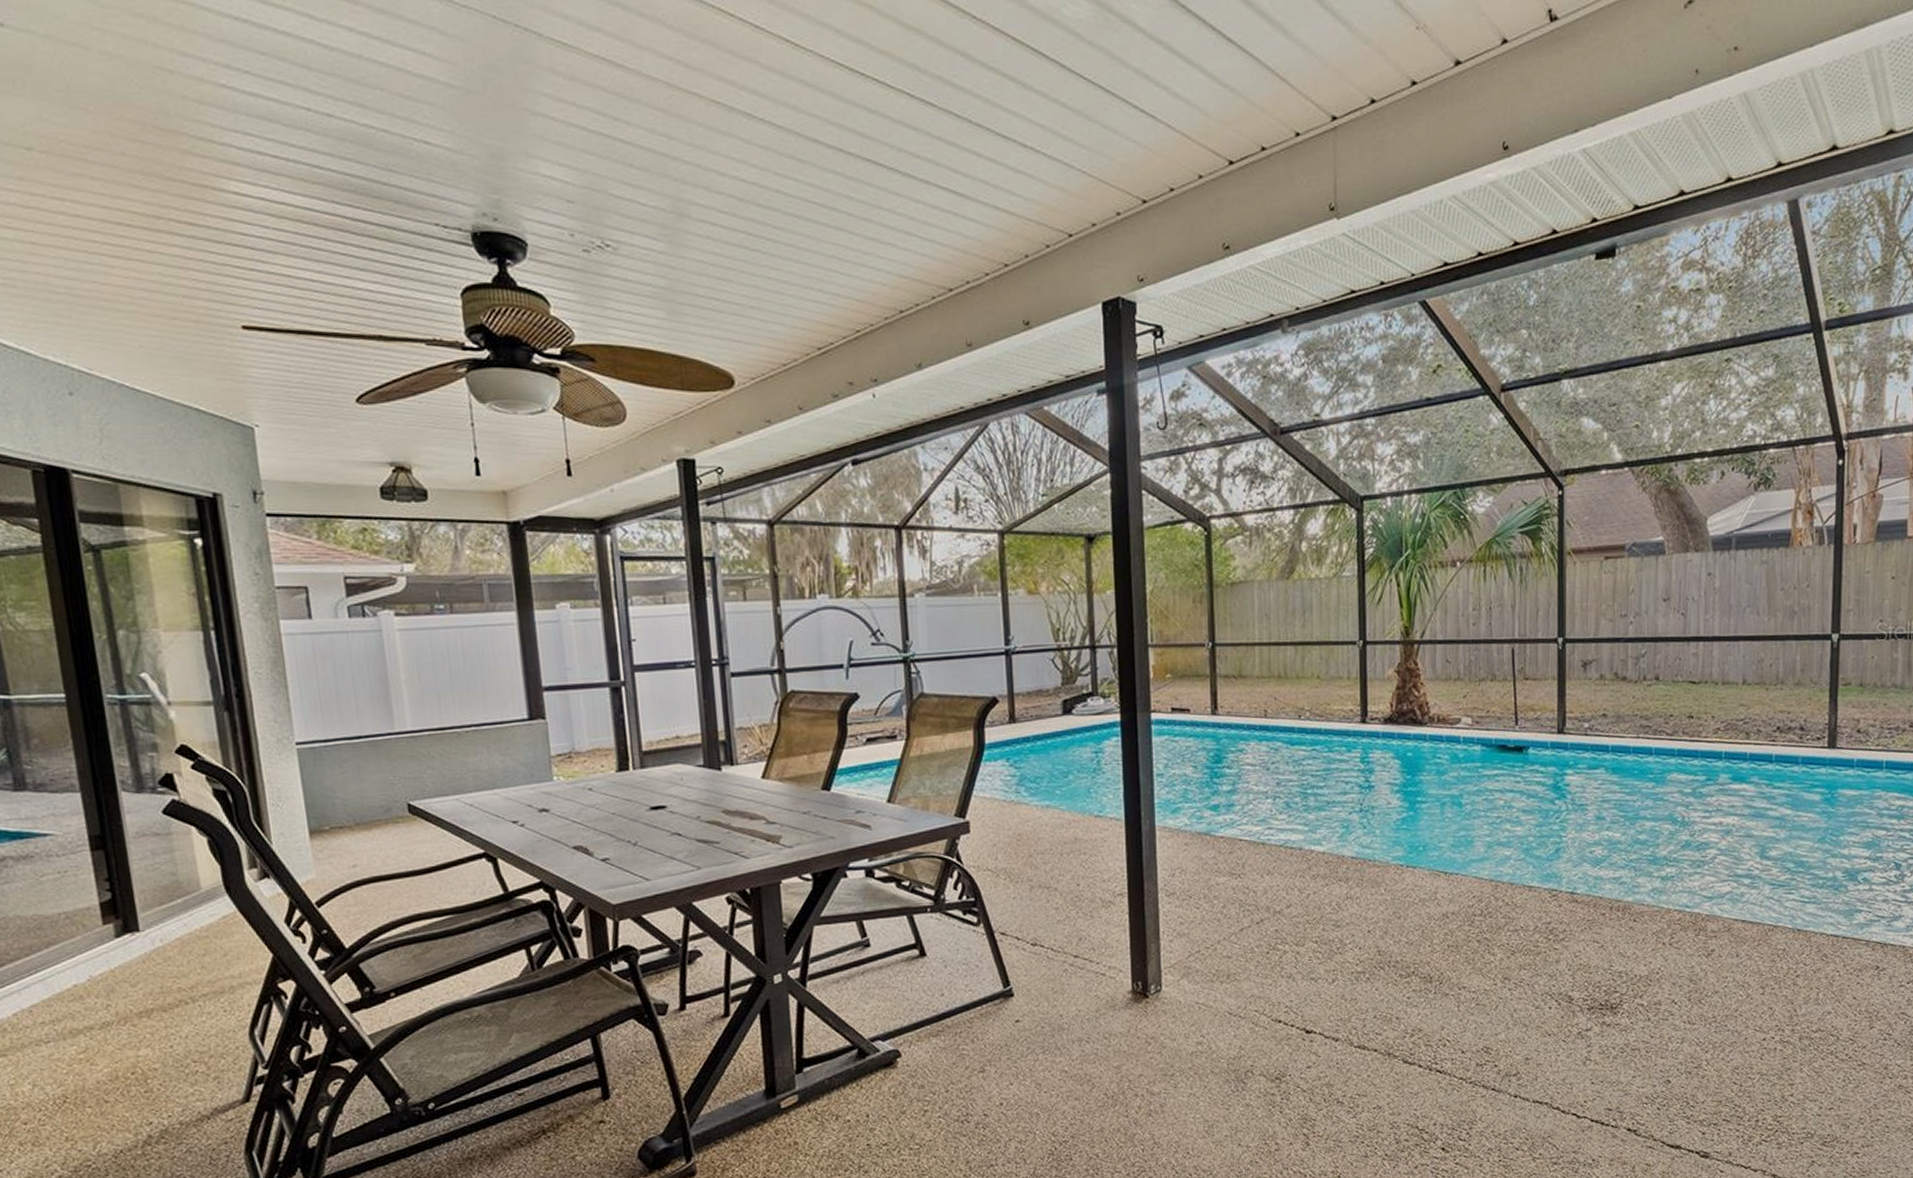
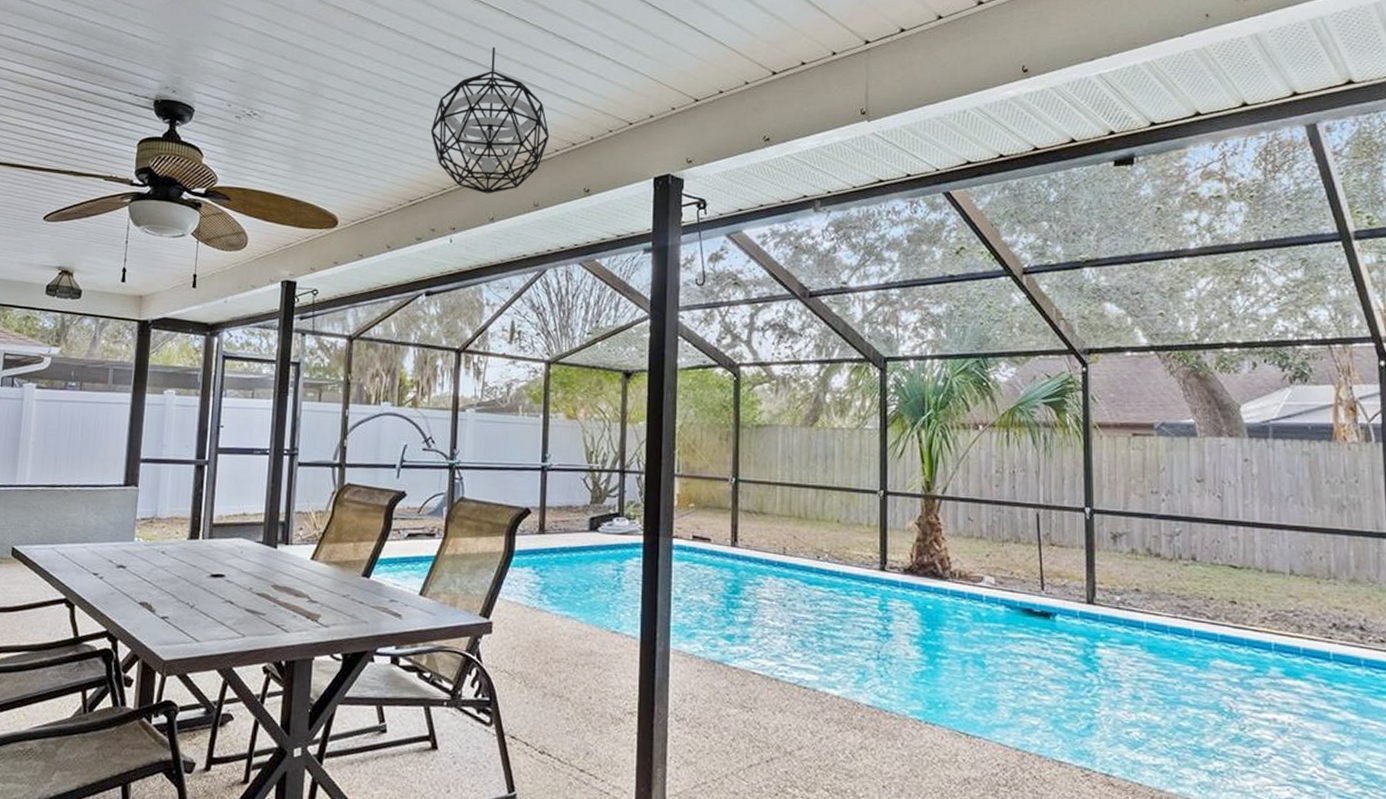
pendant light: none [832,141,977,334] -> present [430,47,550,194]

